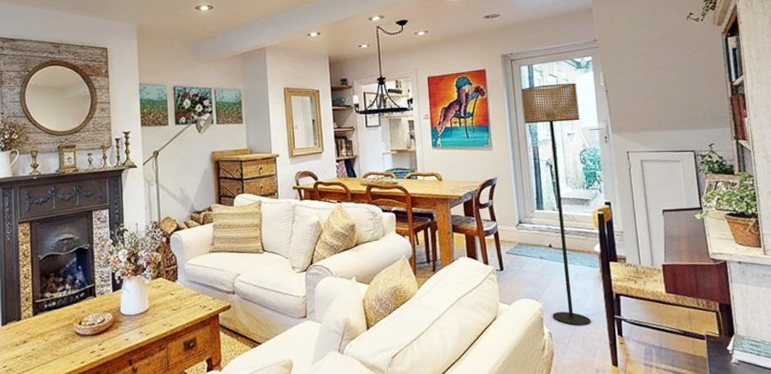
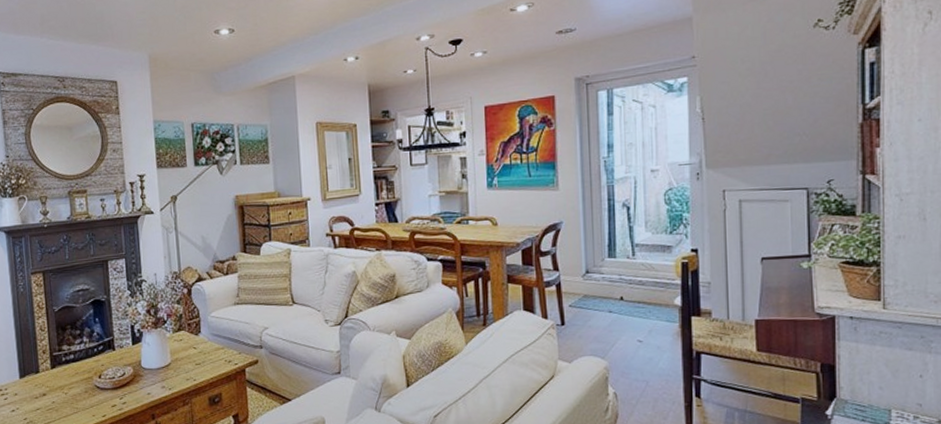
floor lamp: present [521,83,591,326] -> none [597,109,667,387]

